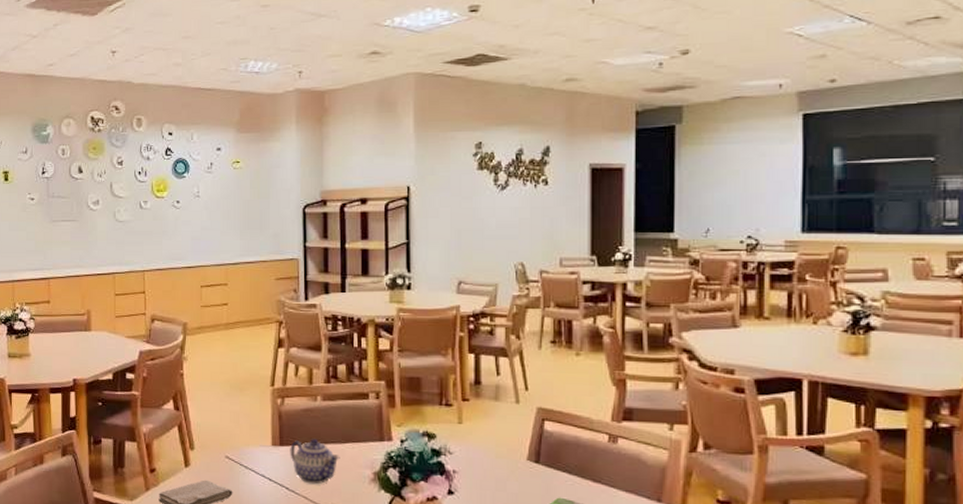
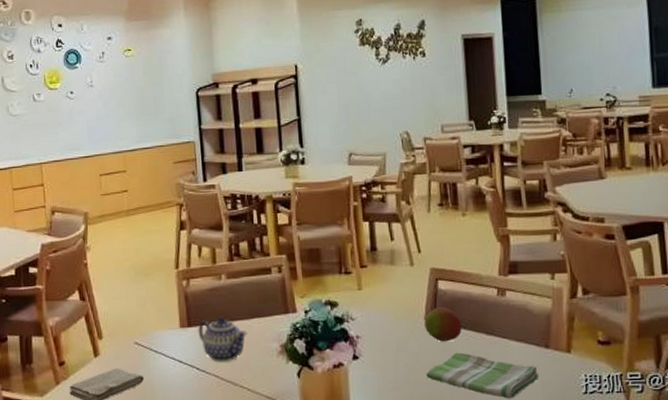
fruit: none [527,449,567,485] -> present [424,307,462,342]

